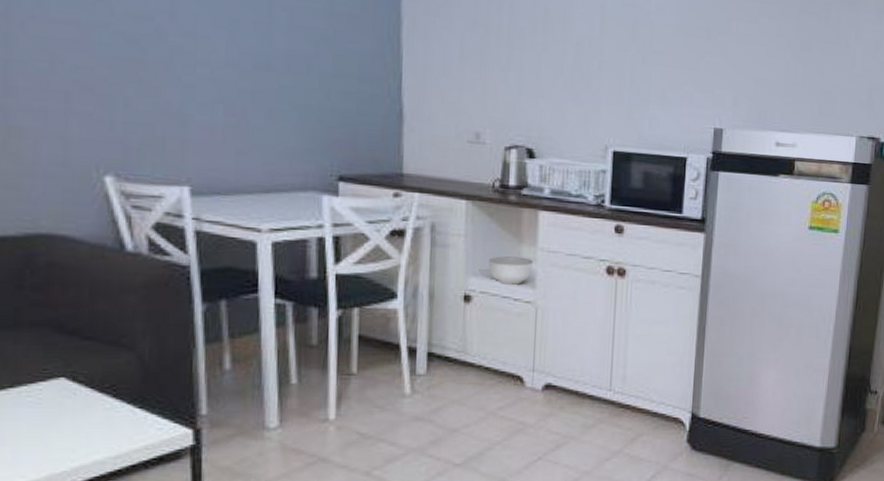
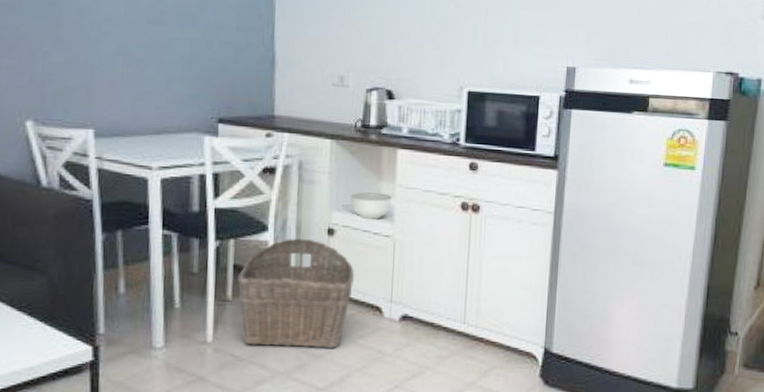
wicker basket: none [363,305,494,422] -> present [237,238,355,348]

